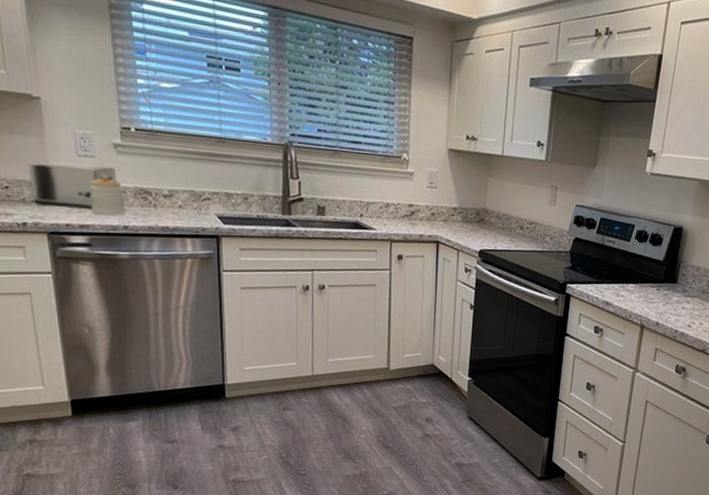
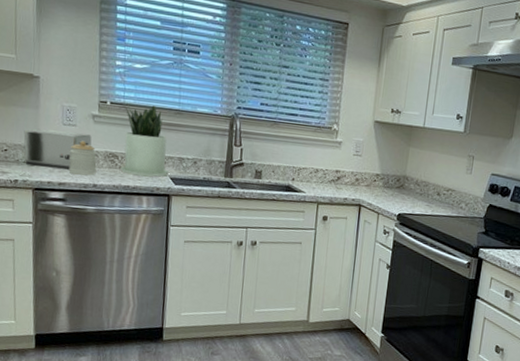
planter: none [154,130,217,216] -> present [120,103,170,177]

